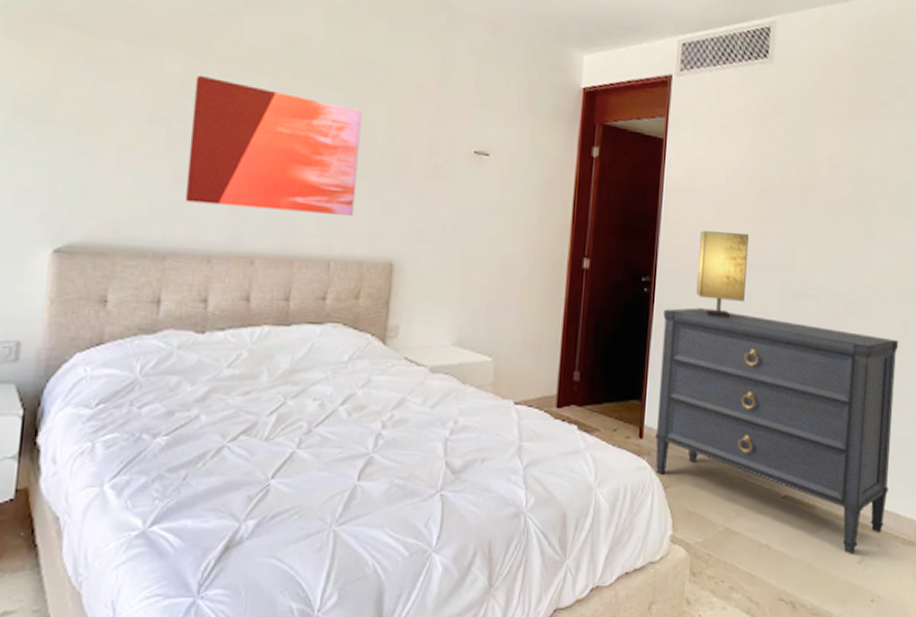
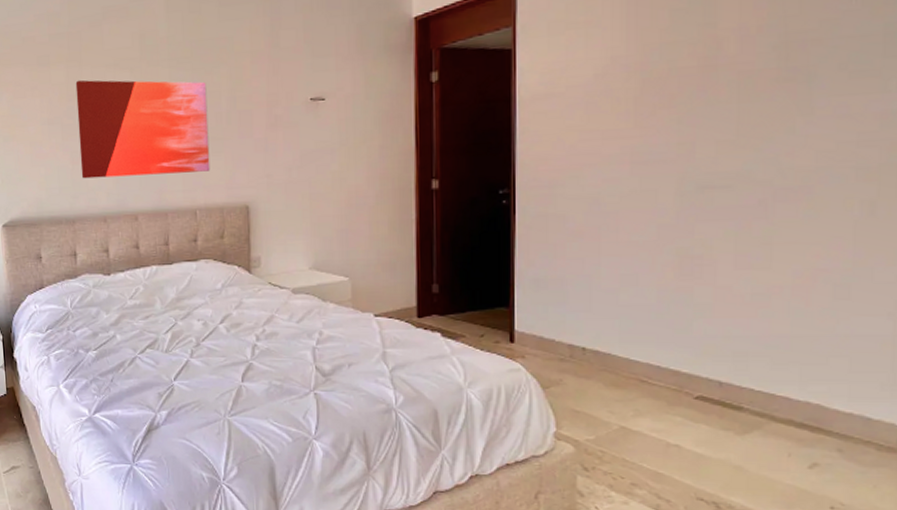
dresser: present [655,307,899,554] -> none [527,213,862,458]
table lamp: present [696,231,750,317] -> none [565,129,630,220]

